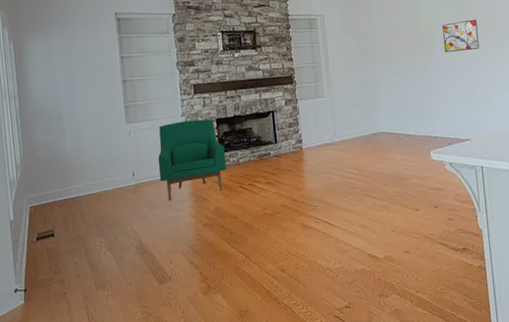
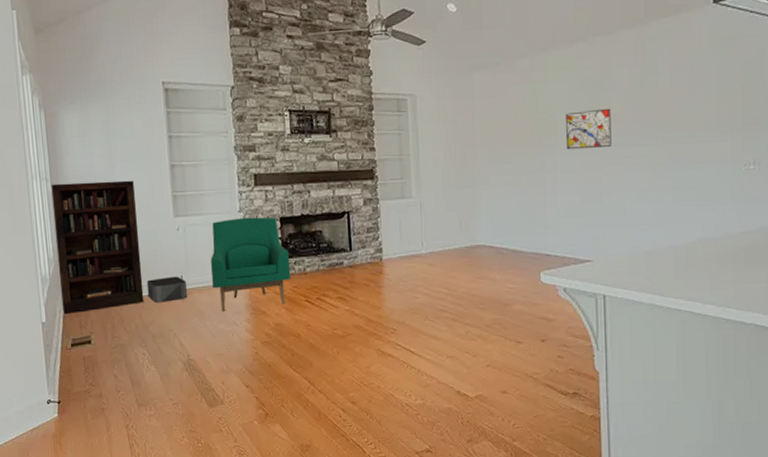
bookcase: none [19,94,101,213] -> present [51,180,144,314]
storage bin: none [103,173,139,197] -> present [146,276,188,303]

